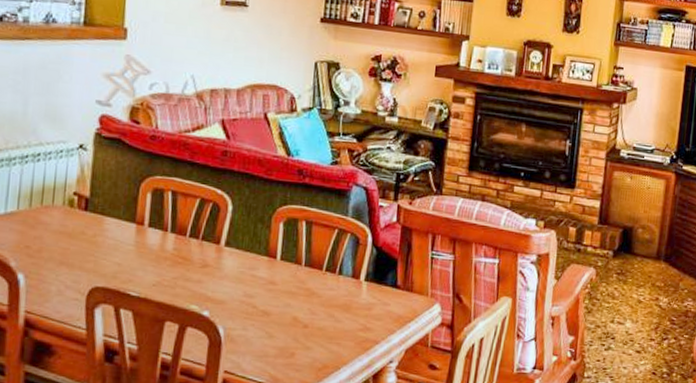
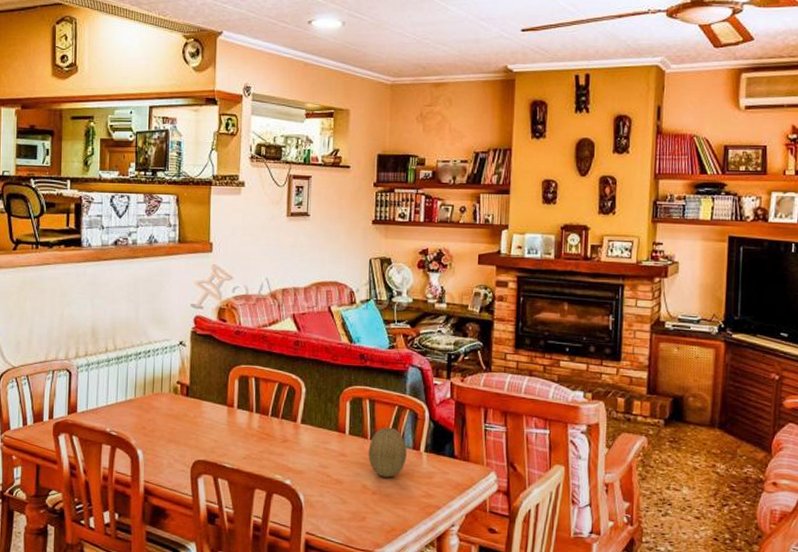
fruit: none [301,252,346,309] -> present [368,427,407,478]

